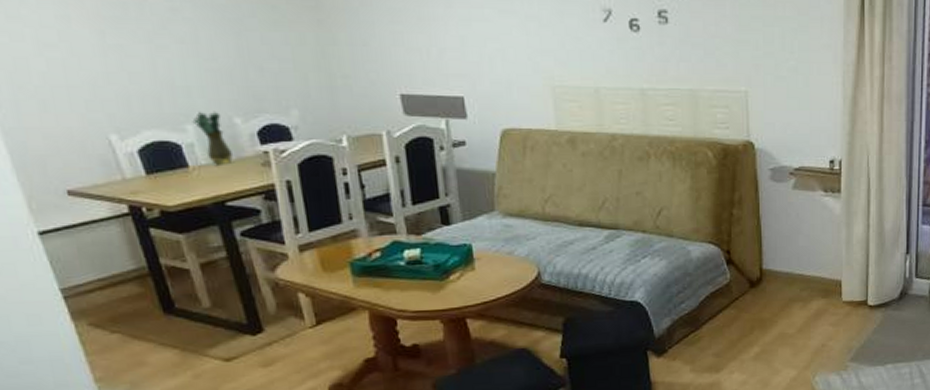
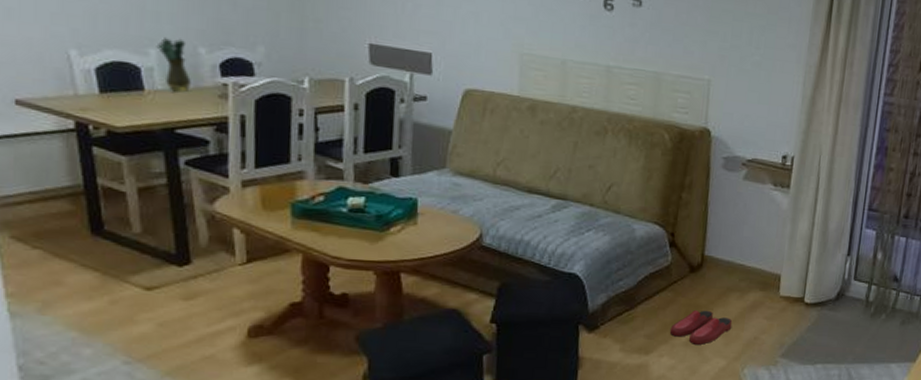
slippers: none [737,323,799,358] -> present [669,310,733,345]

